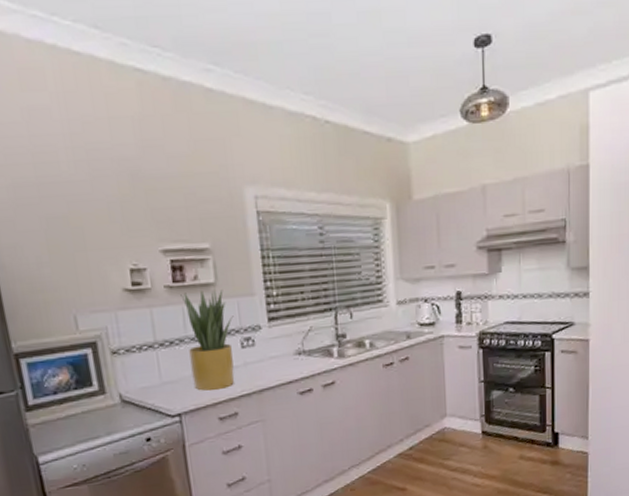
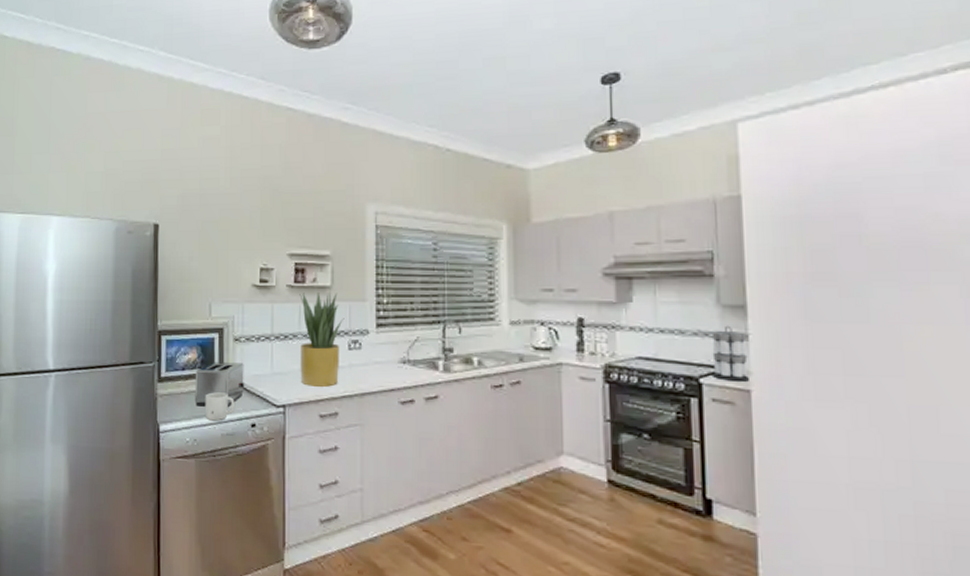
toaster: none [70,377,133,431] -> present [194,362,245,407]
mug: none [87,411,124,443] -> present [204,392,234,421]
spice rack: none [562,285,588,334] -> present [711,325,749,382]

